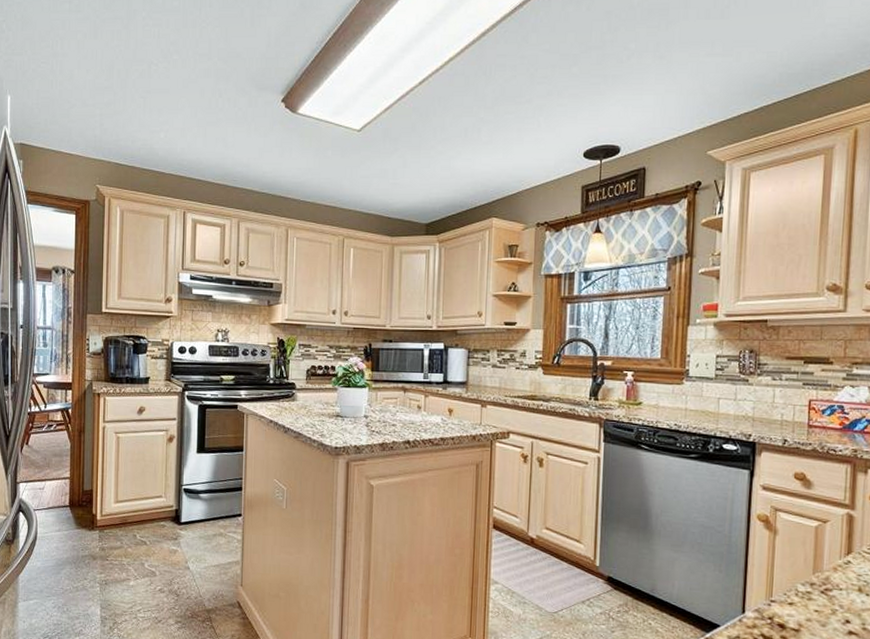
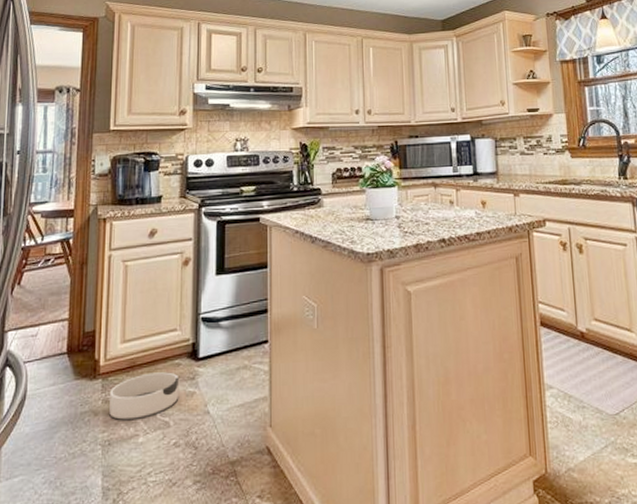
pet bowl: none [106,530,163,567] -> present [109,372,178,421]

